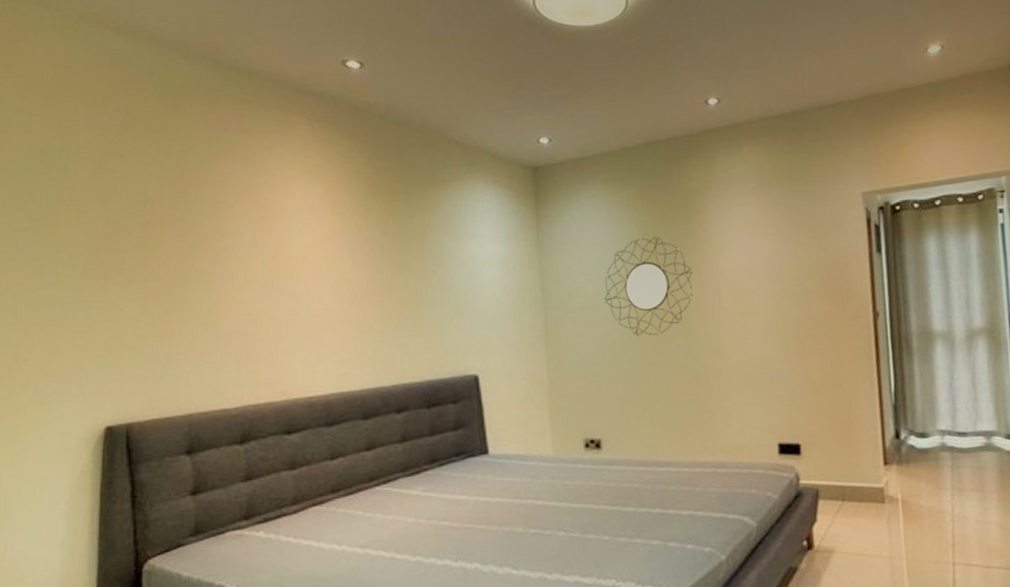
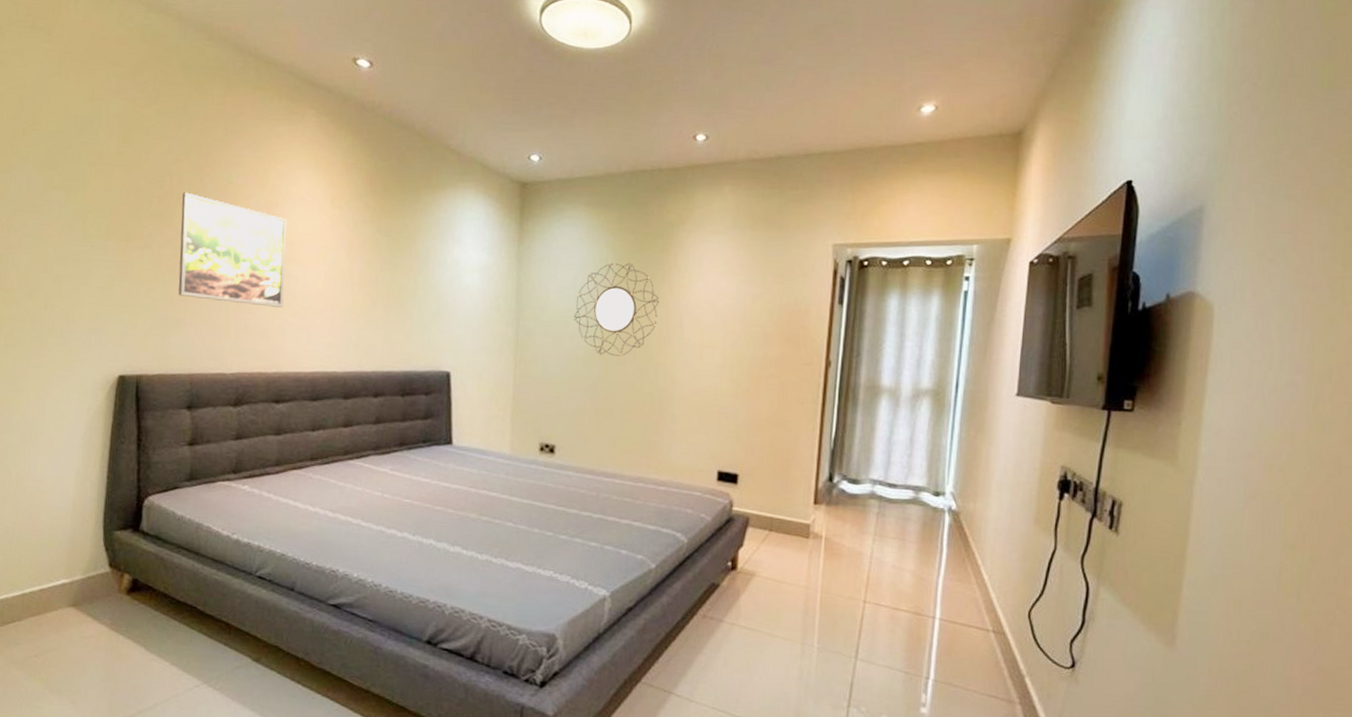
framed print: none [166,218,287,331] -> present [178,192,287,308]

